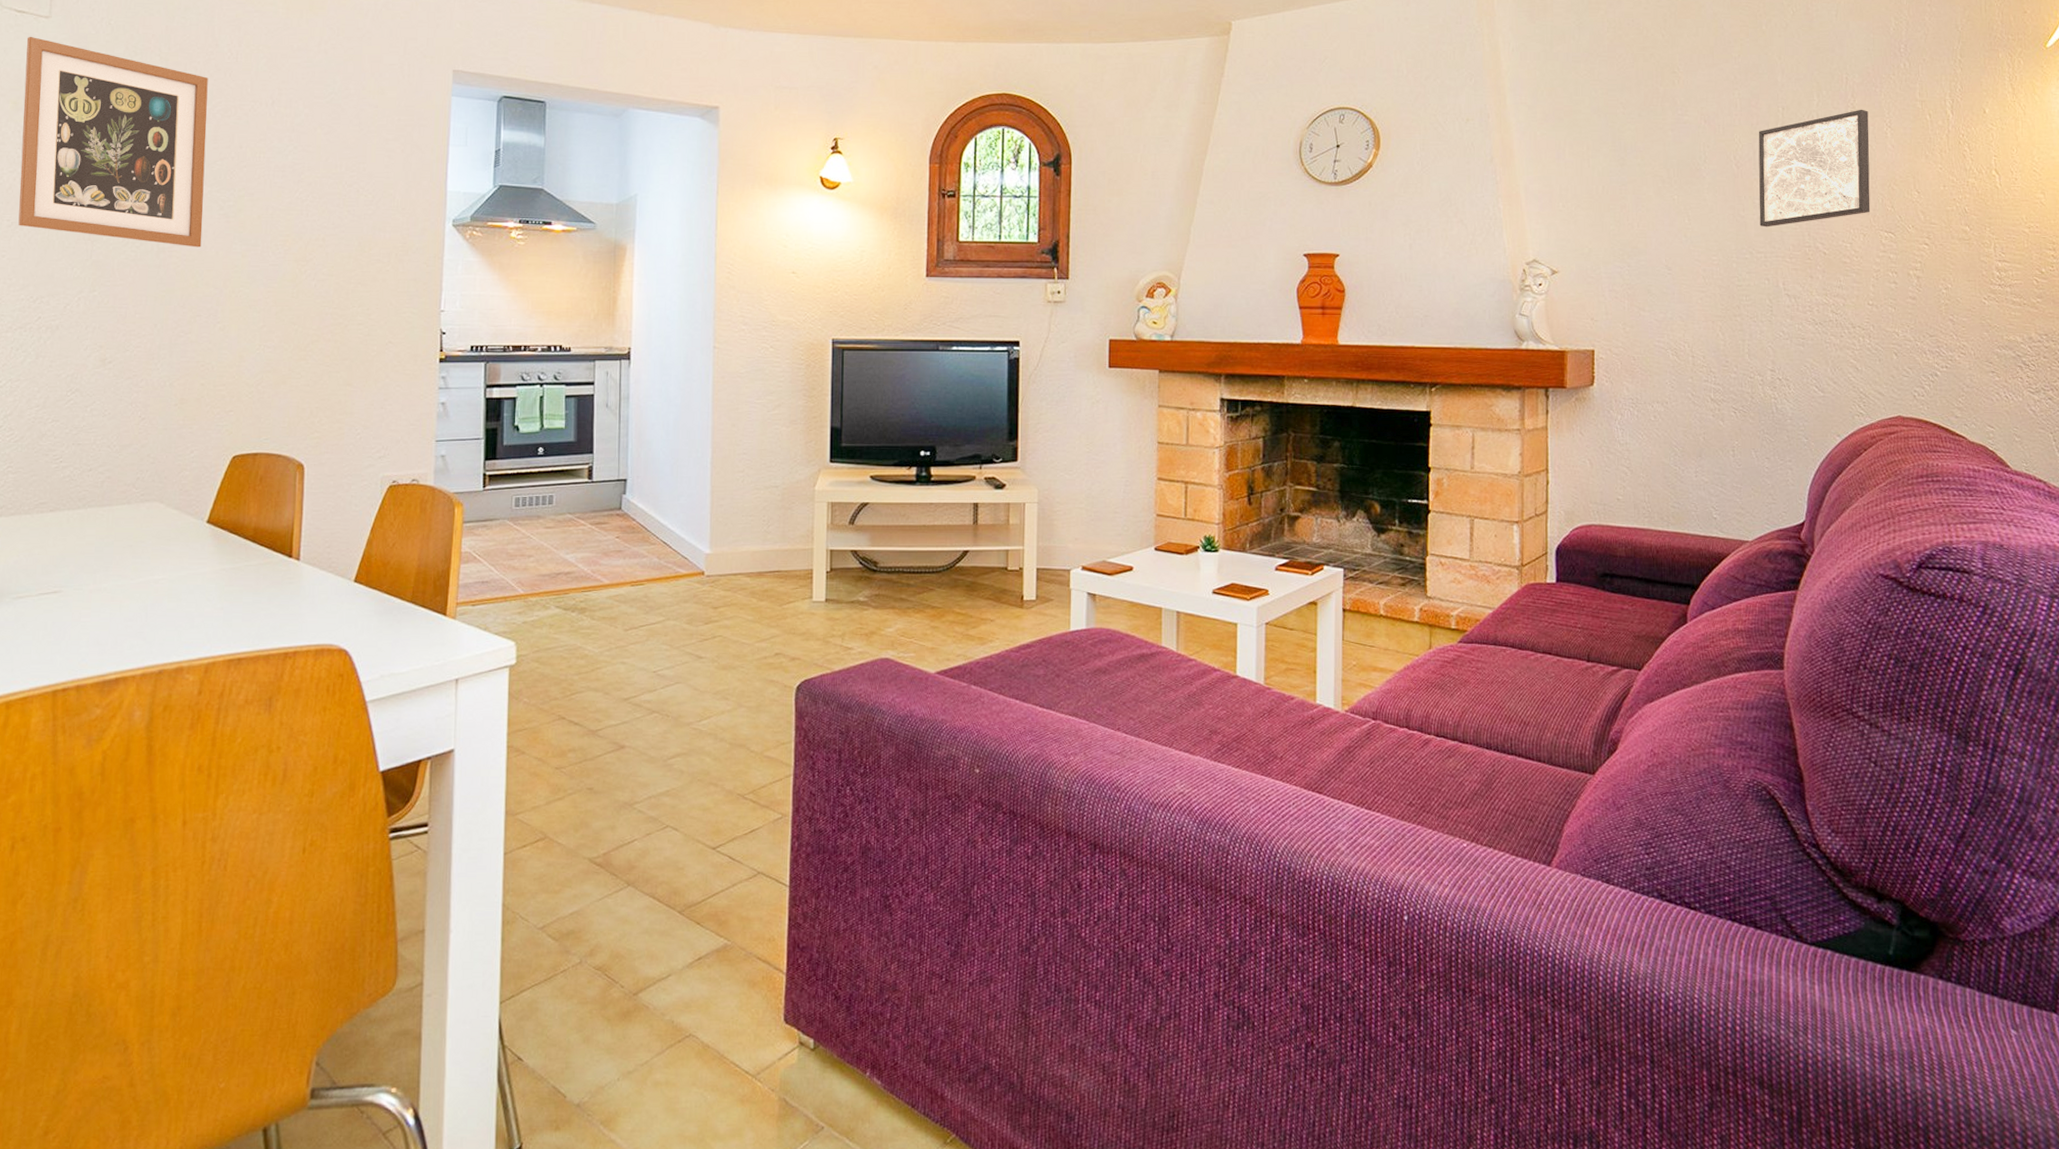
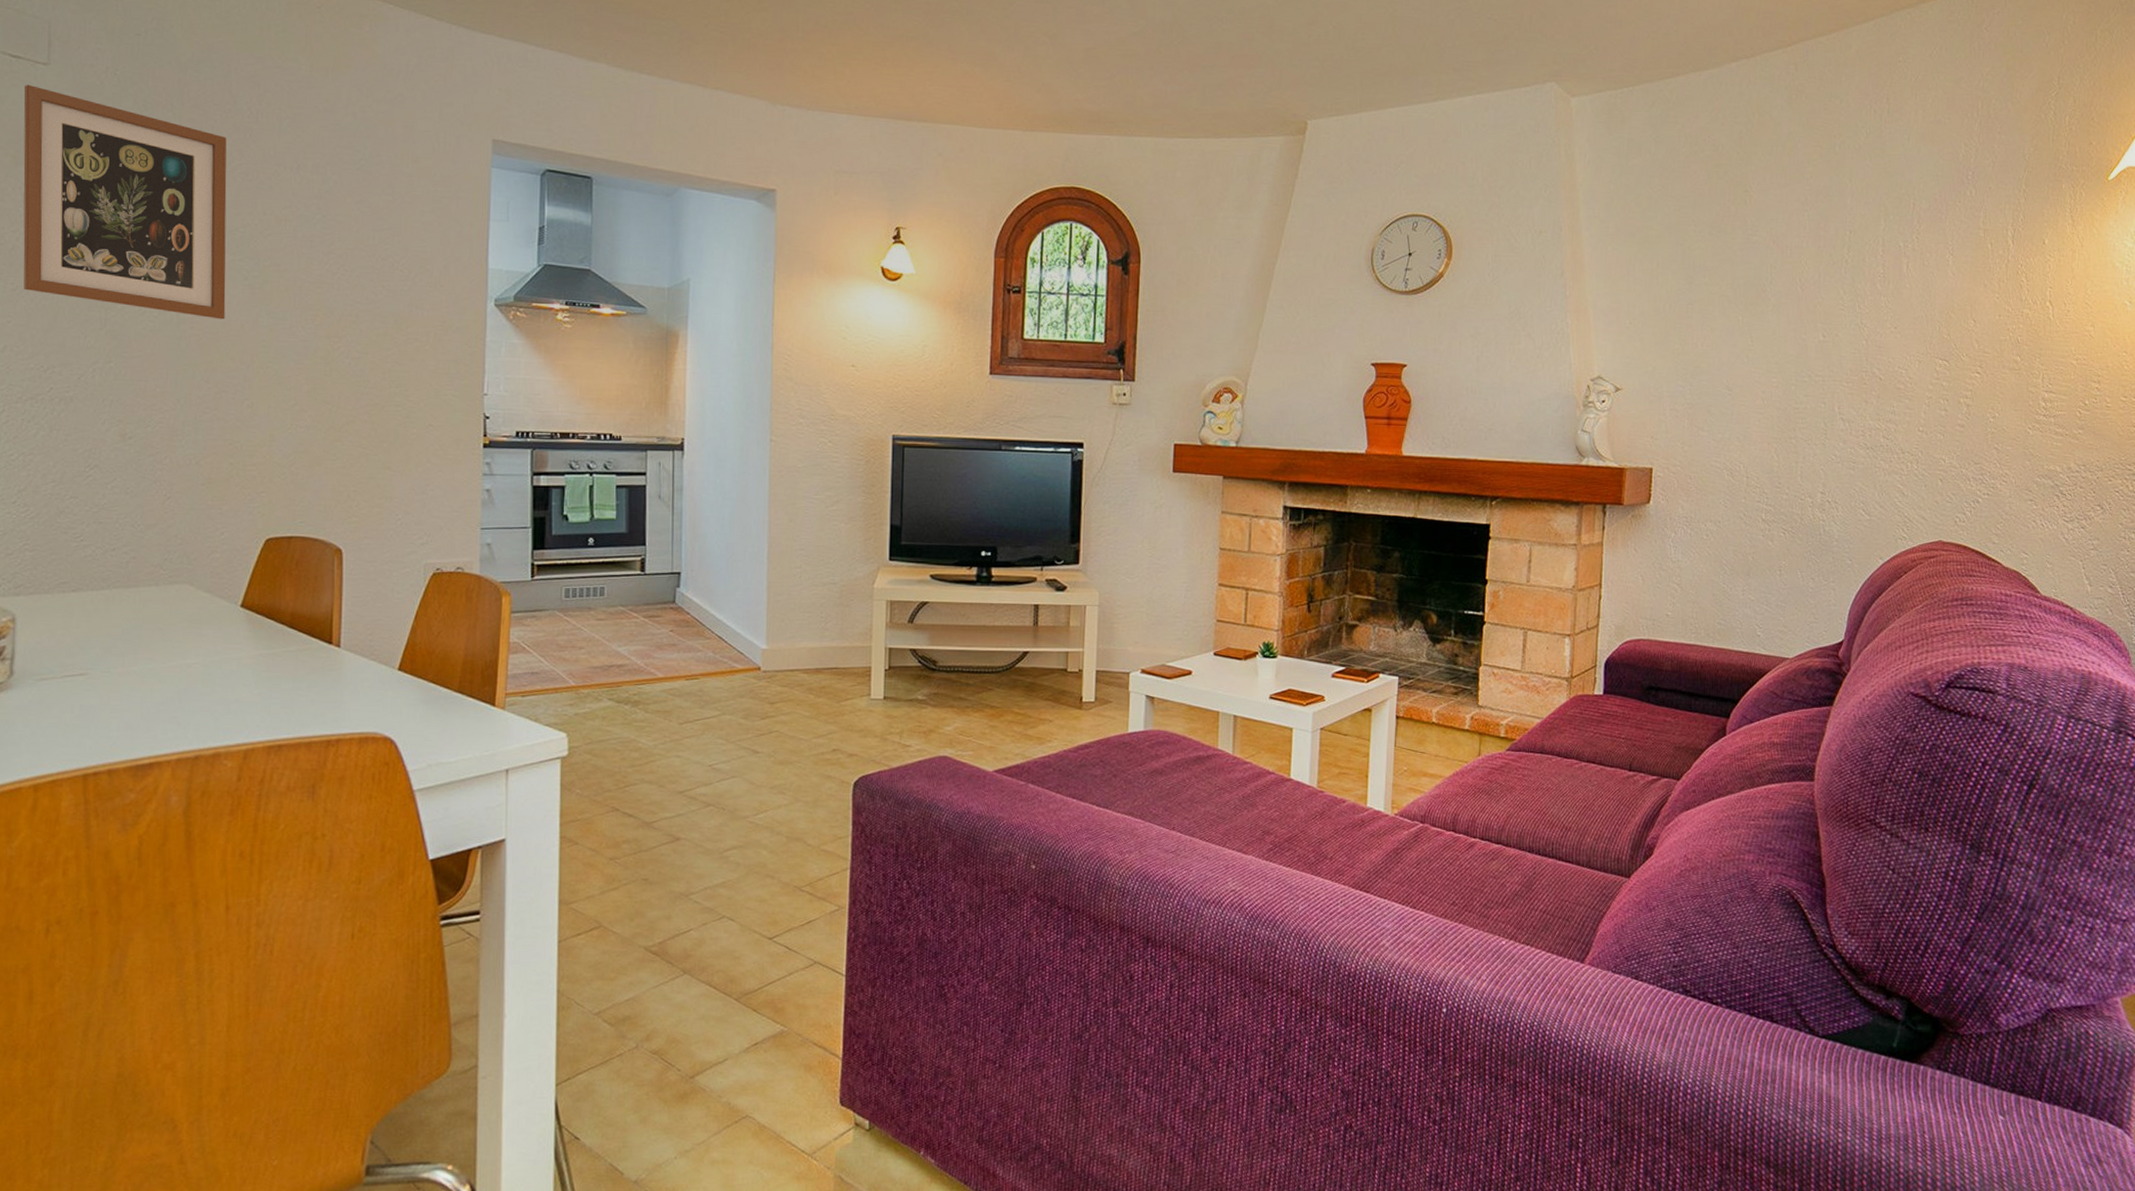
wall art: present [1758,109,1871,227] -> none [1820,235,1933,351]

